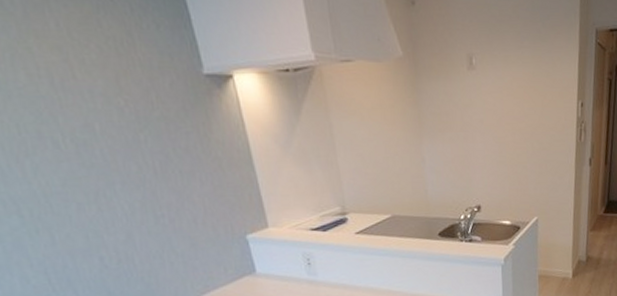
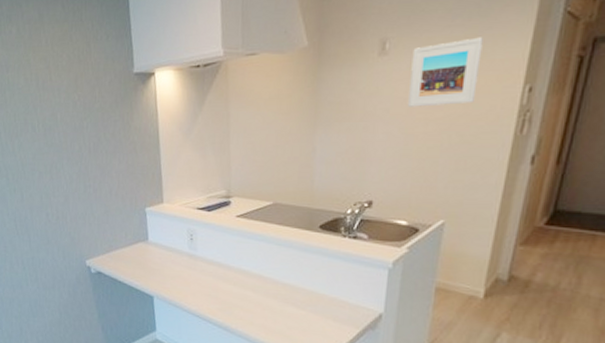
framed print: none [495,59,547,118] -> present [408,37,483,107]

